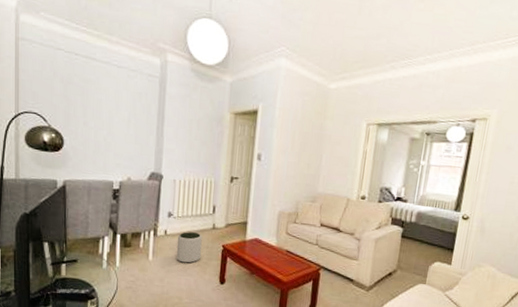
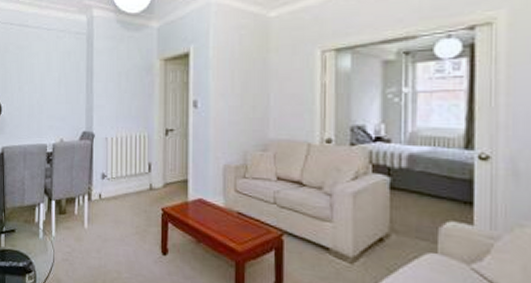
plant pot: present [176,232,202,263] -> none [112,194,139,231]

